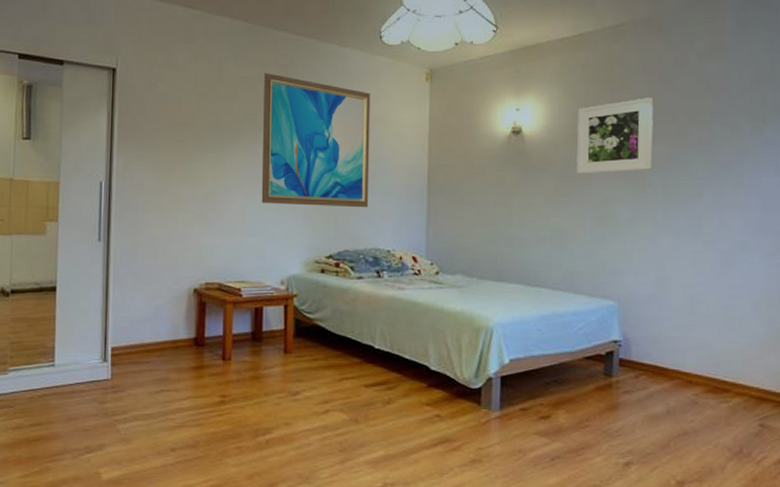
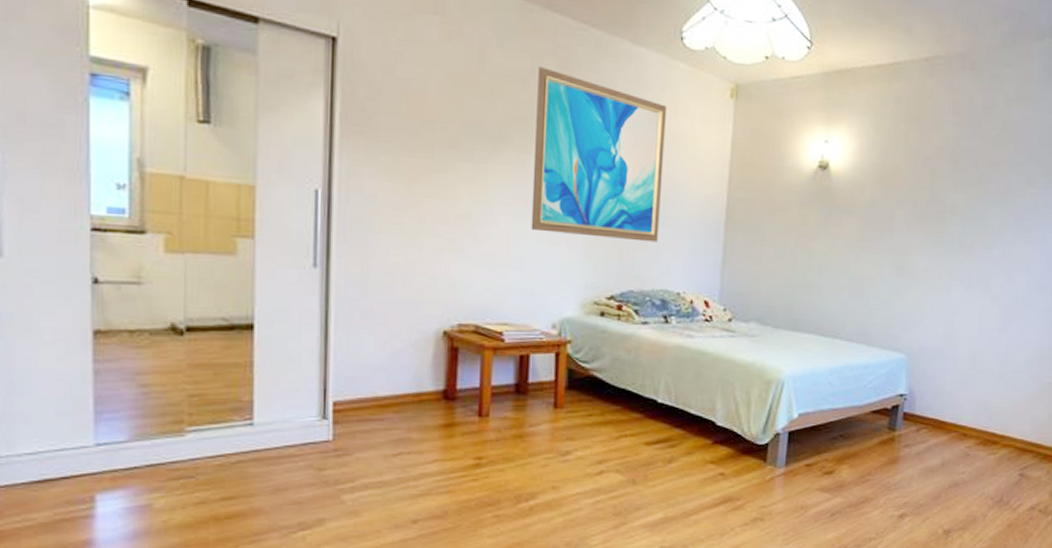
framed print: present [576,97,654,175] -> none [880,140,960,219]

